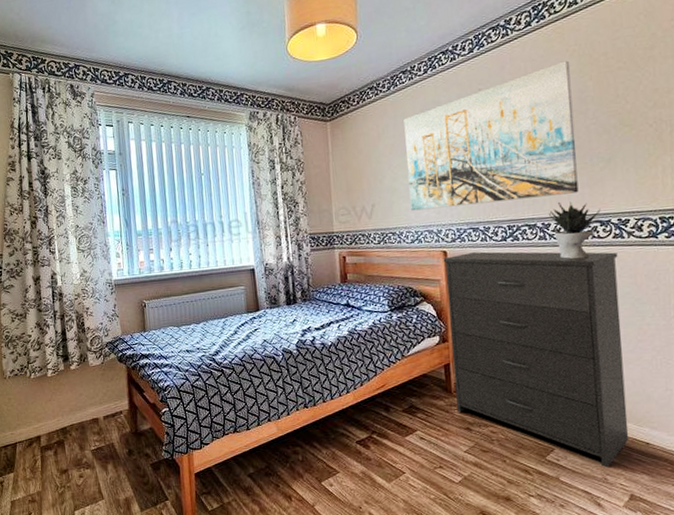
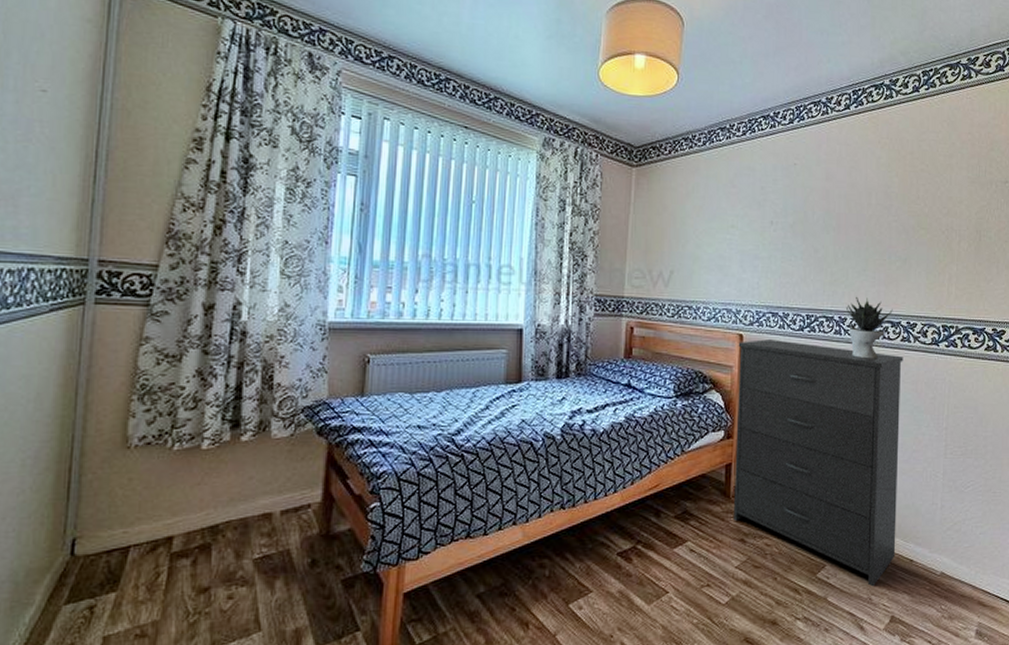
wall art: present [403,60,579,211] -> none [712,152,879,289]

